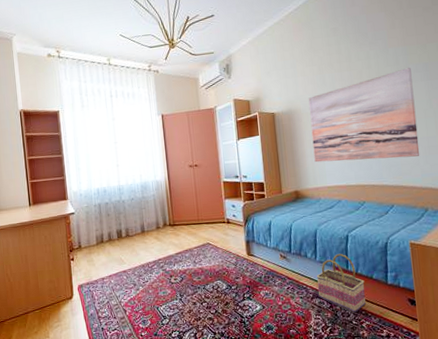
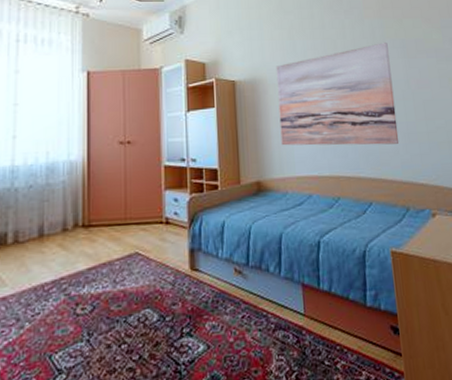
basket: present [316,253,366,313] -> none [280,265,341,349]

